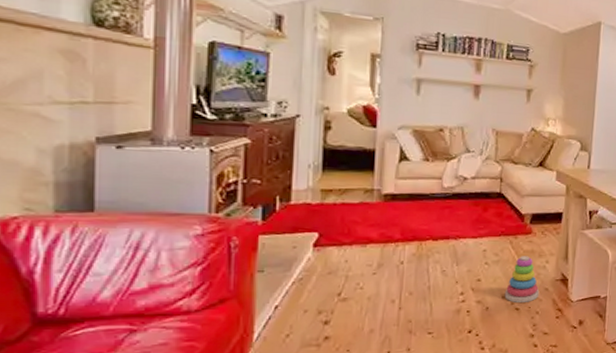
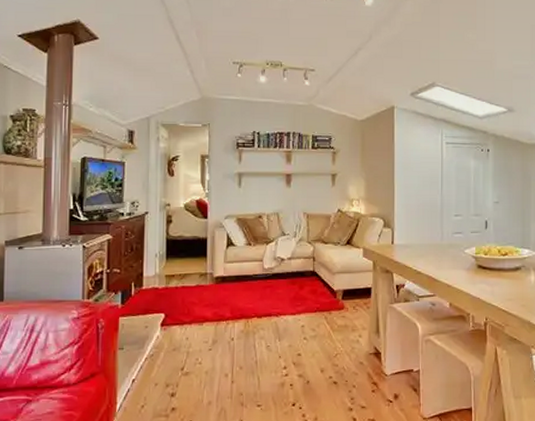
stacking toy: present [504,256,540,302] -> none [323,330,355,376]

